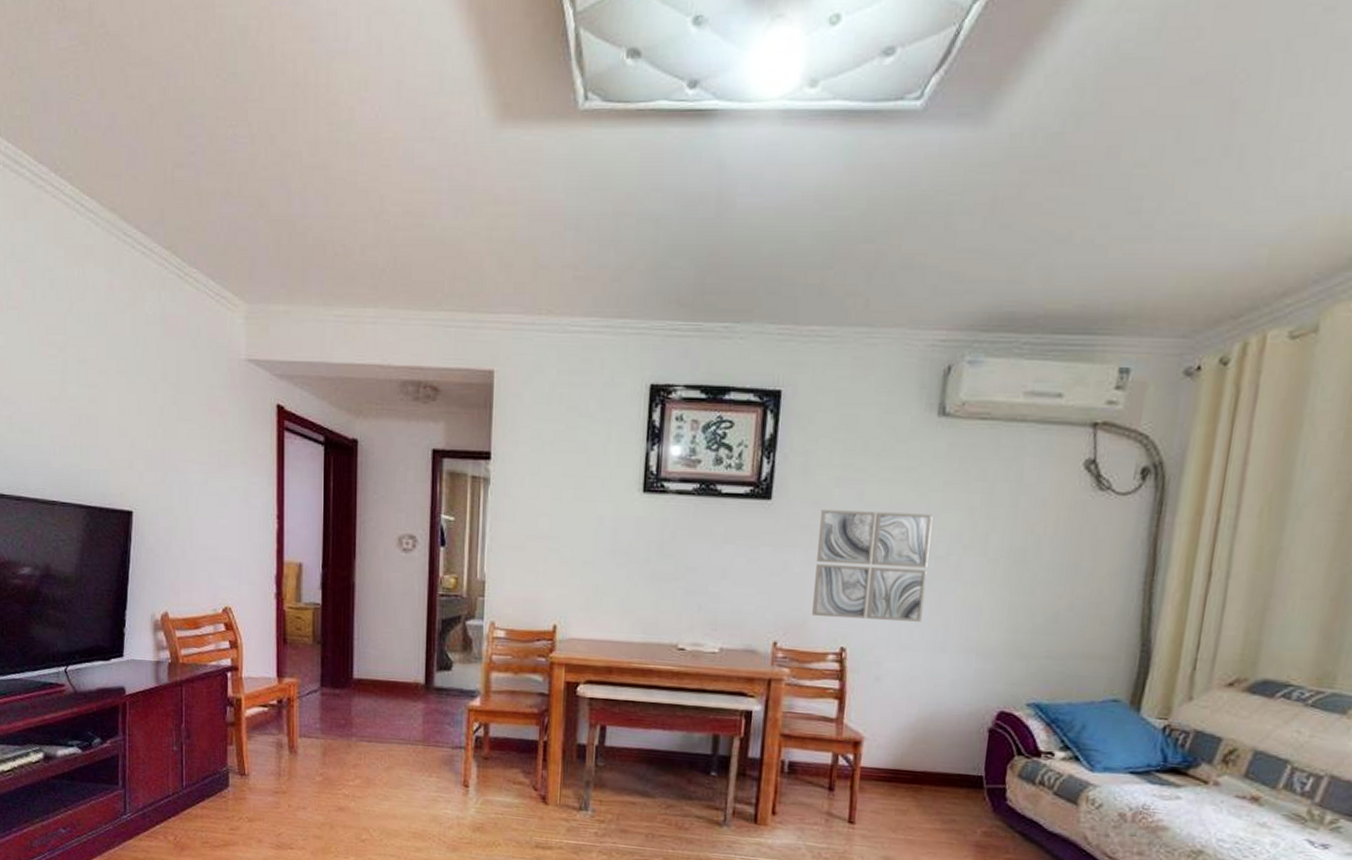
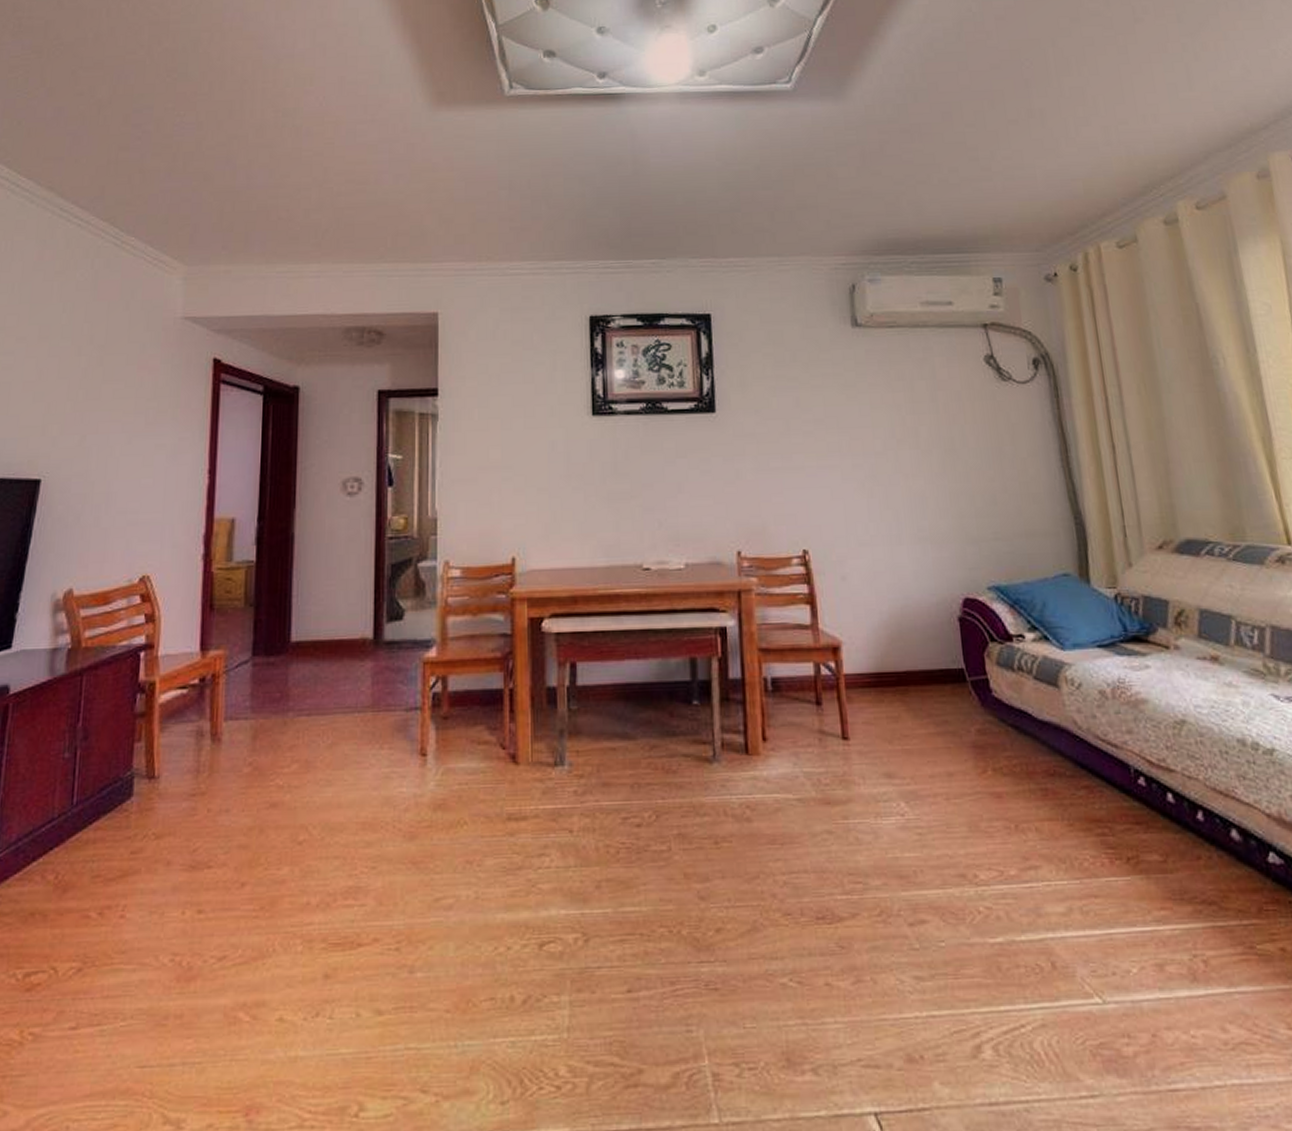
wall art: present [812,509,933,622] -> none [763,414,874,520]

